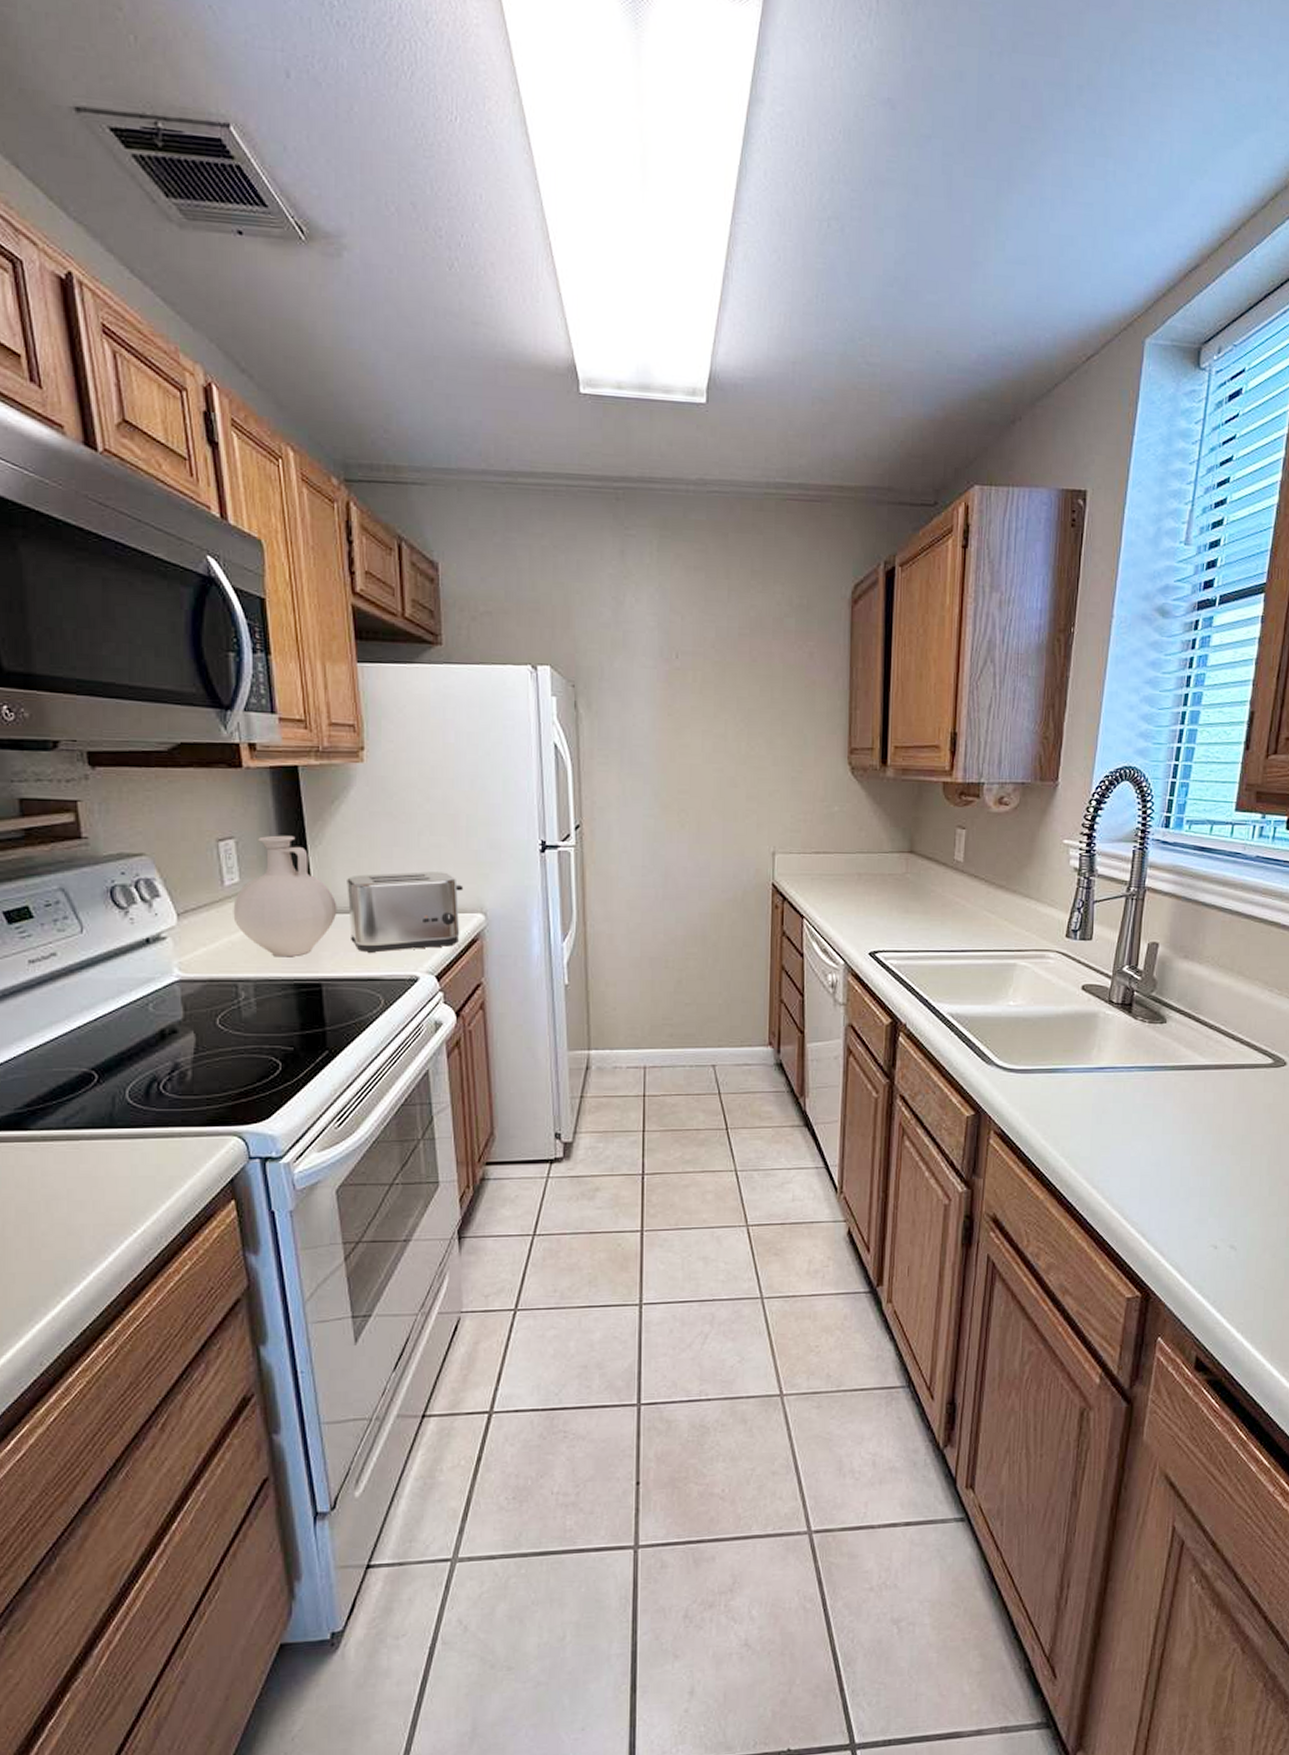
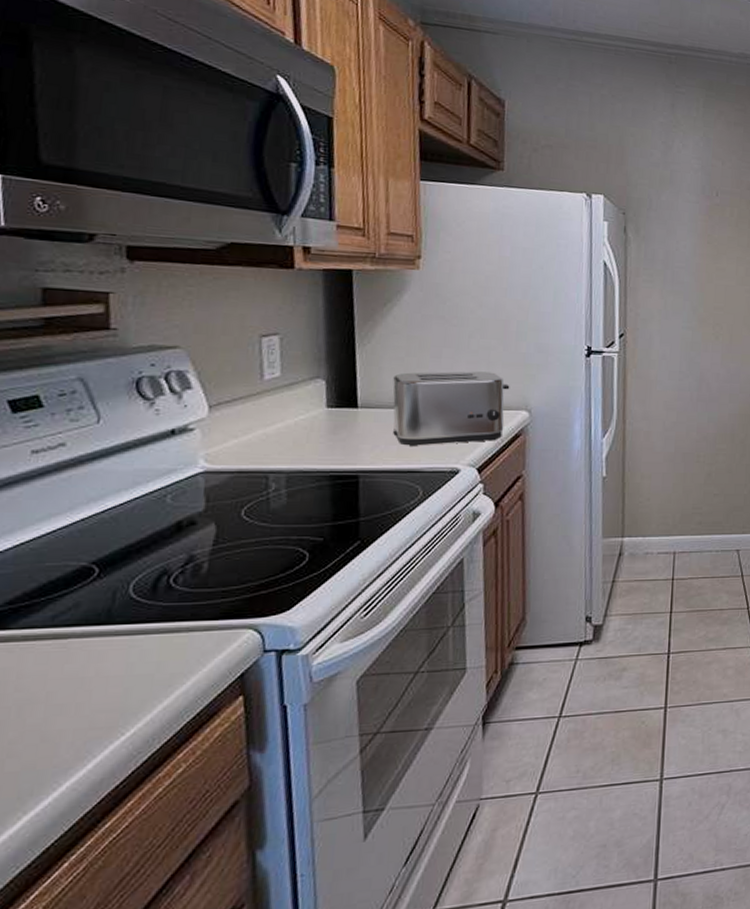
ceramic jug: present [233,835,337,957] -> none [270,333,382,450]

